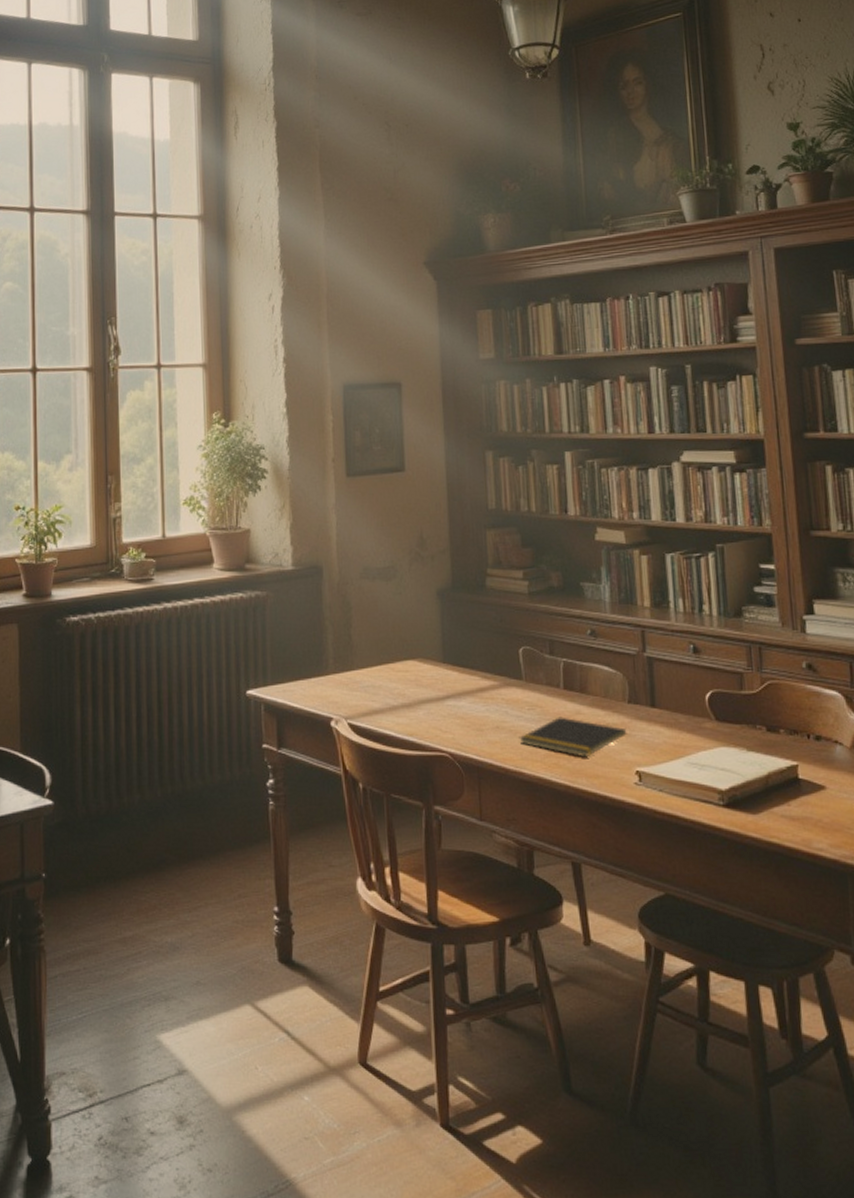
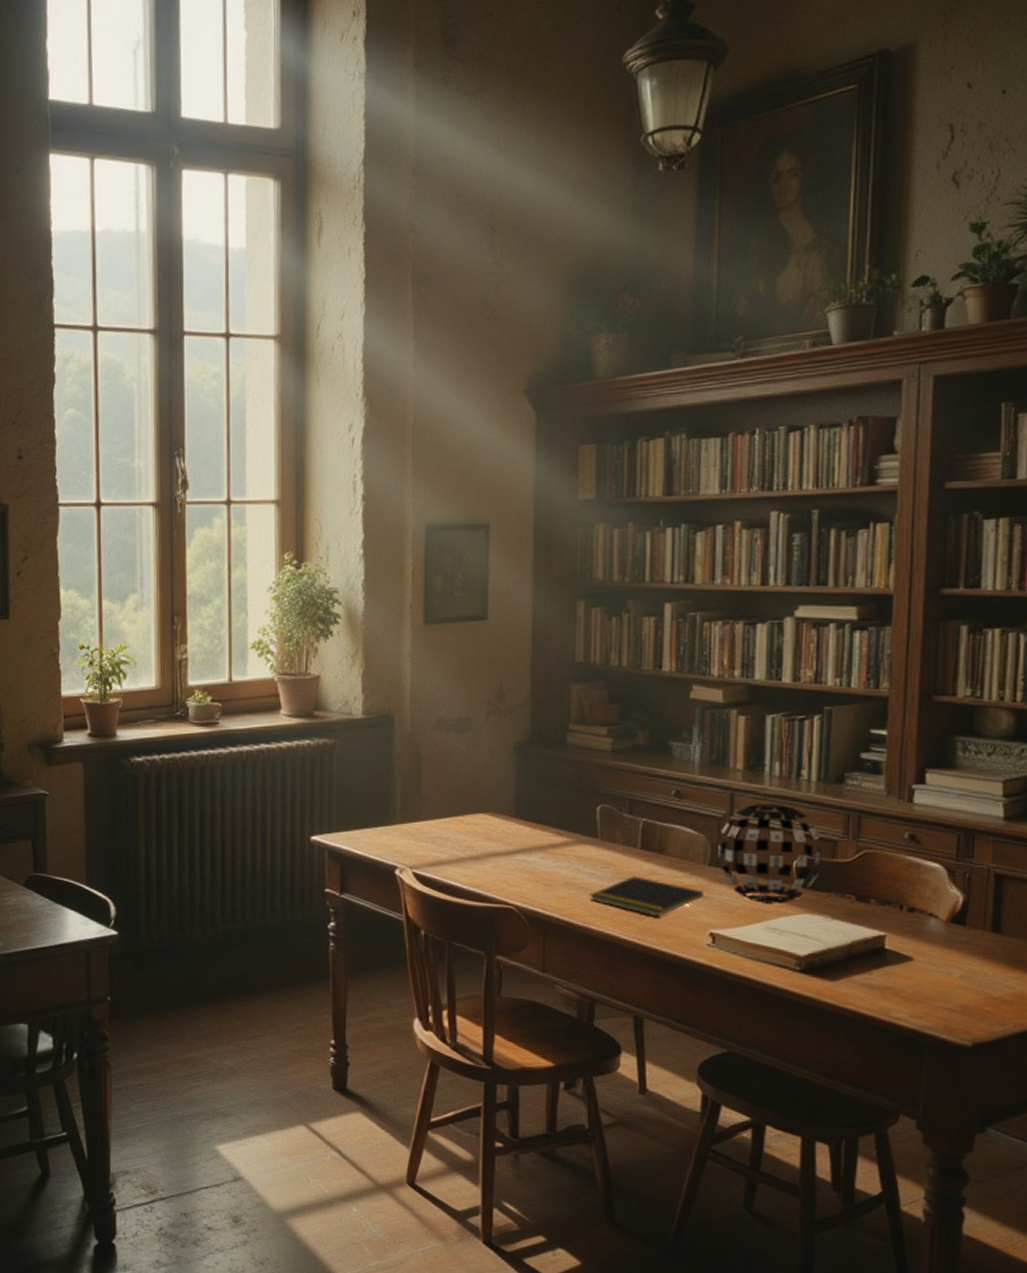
decorative ball: none [635,638,731,738] -> present [718,803,822,903]

